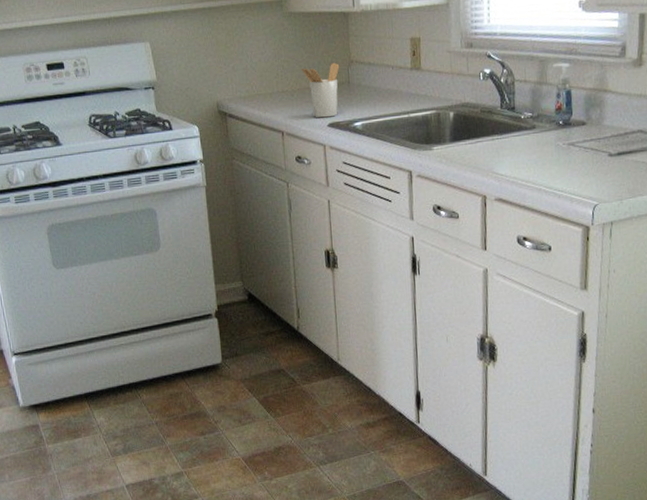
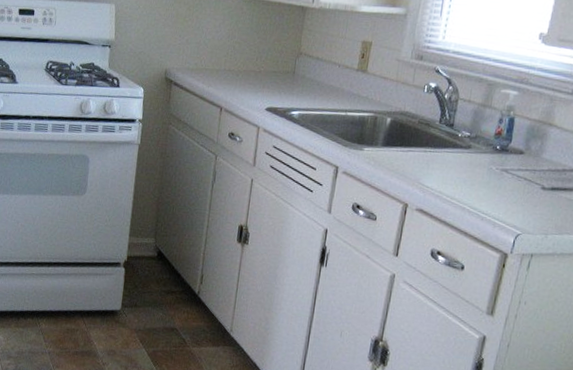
utensil holder: present [301,62,340,118] -> none [250,51,288,102]

